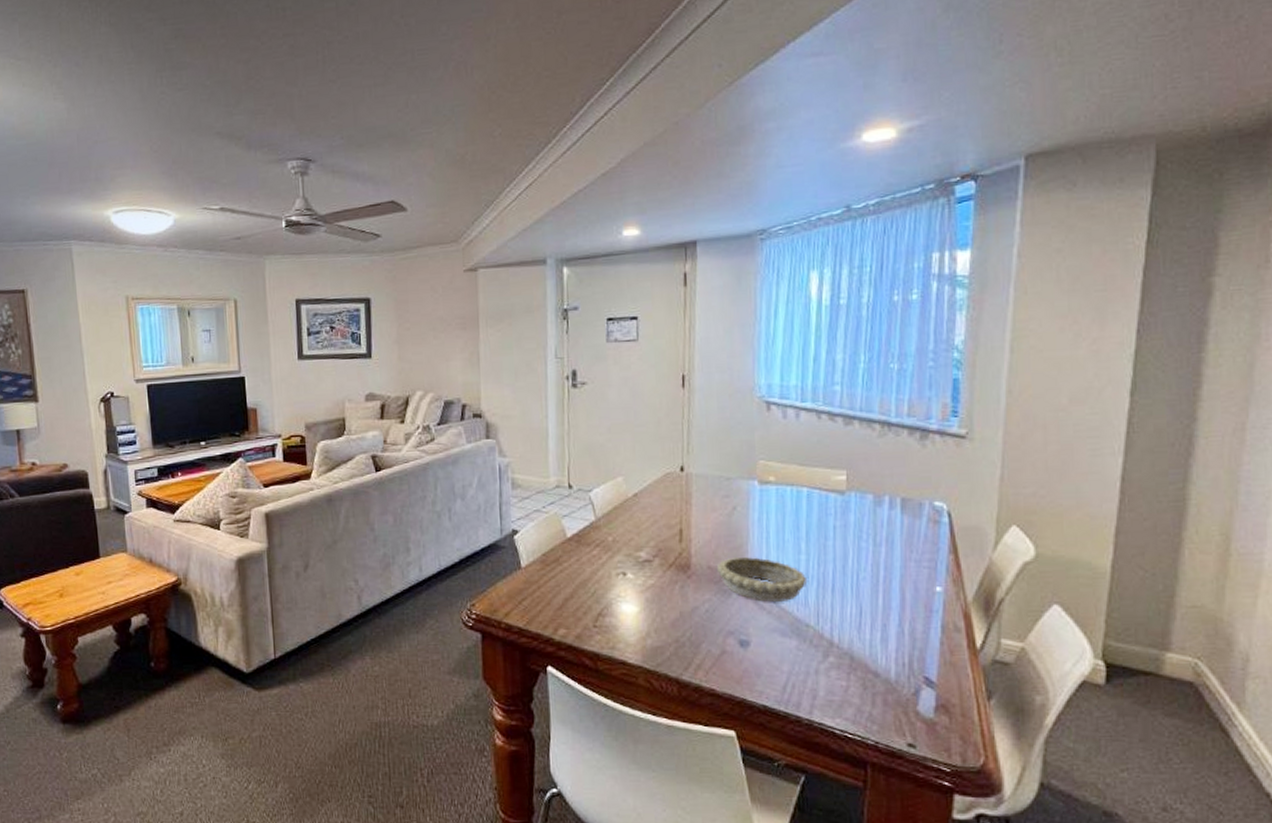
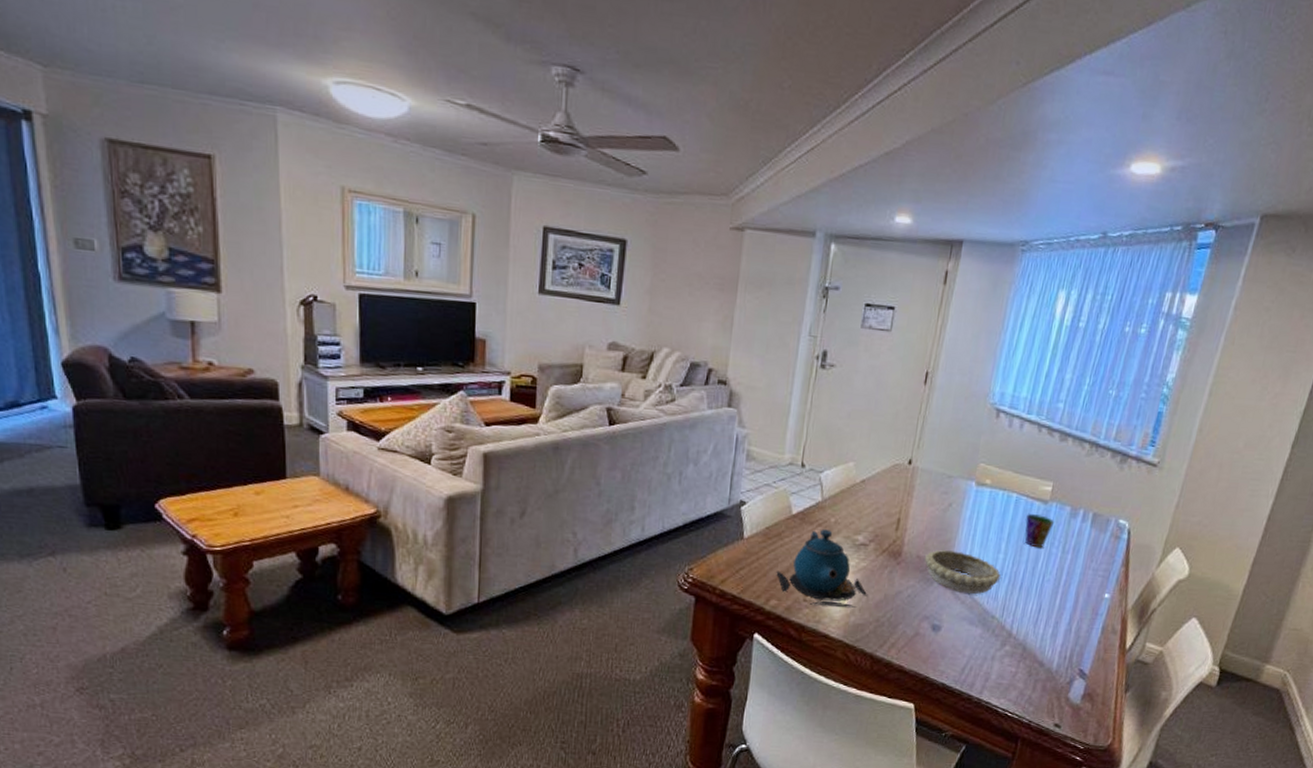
teapot: none [560,549,662,630] -> present [776,529,868,608]
cup: none [823,507,858,544] -> present [1024,514,1055,548]

